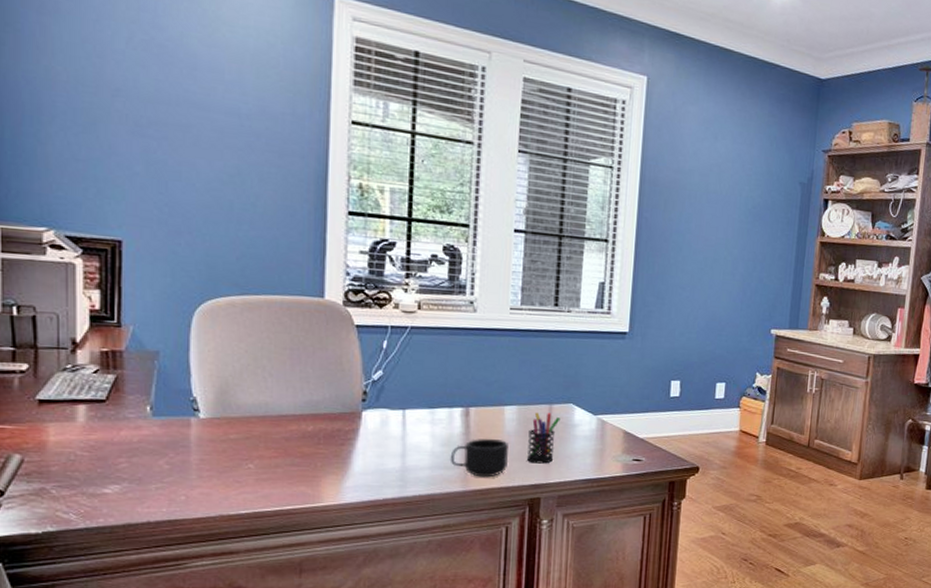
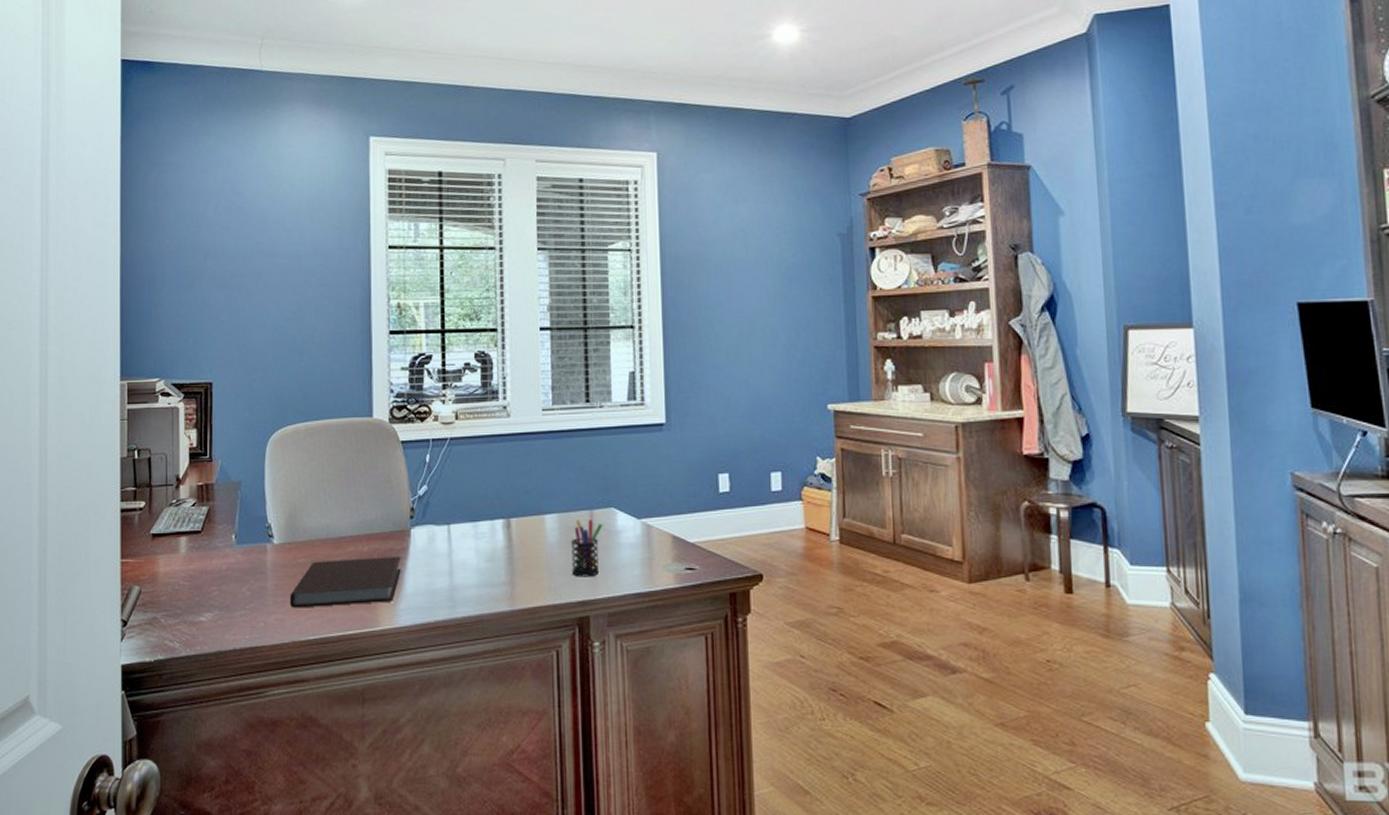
notebook: none [218,436,349,483] -> present [289,557,401,608]
mug: present [450,438,508,478] -> none [495,551,552,595]

